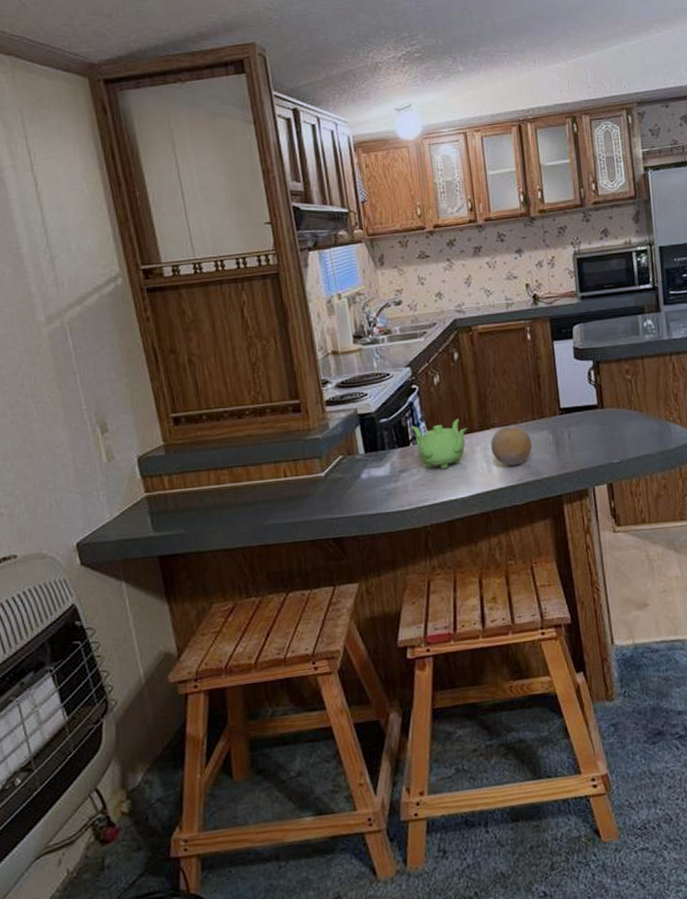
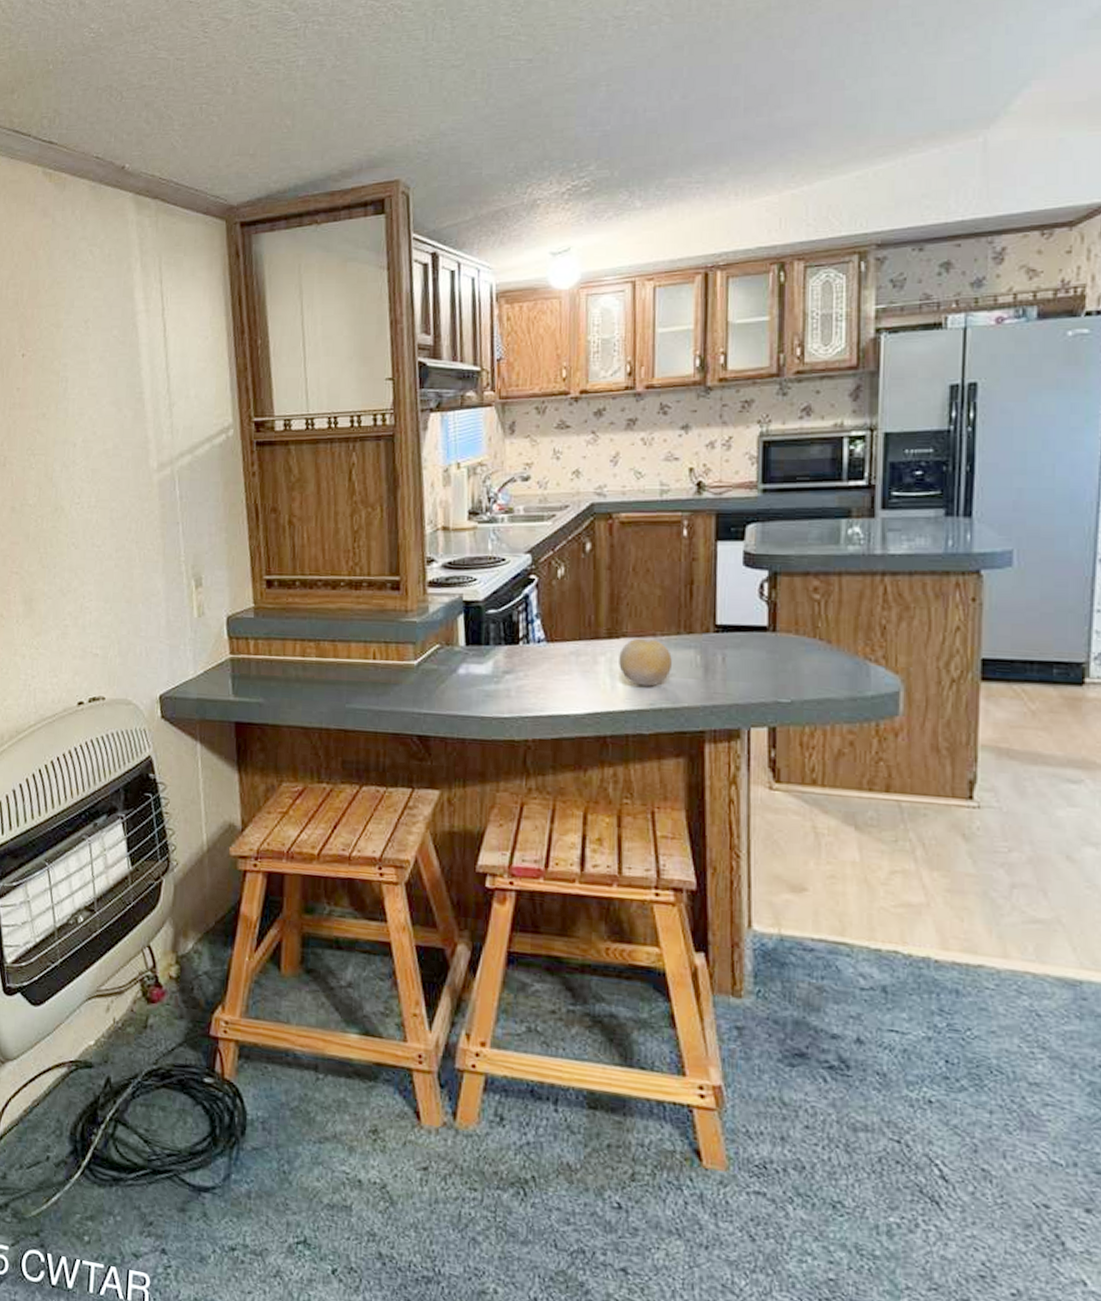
teapot: present [411,418,468,470] -> none [523,620,593,678]

